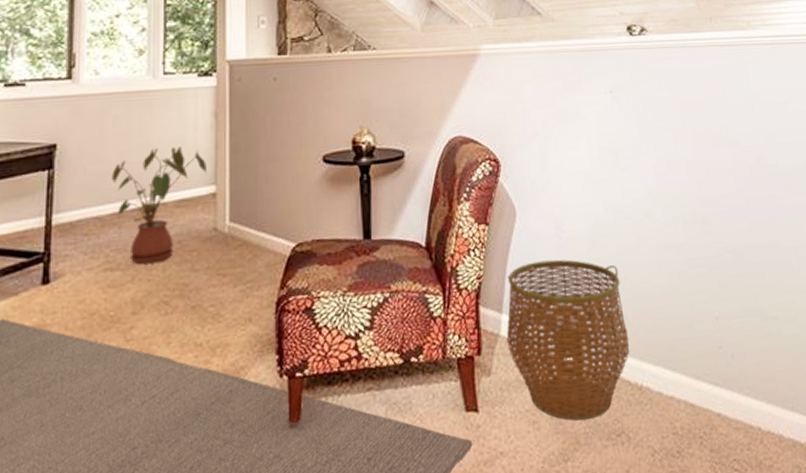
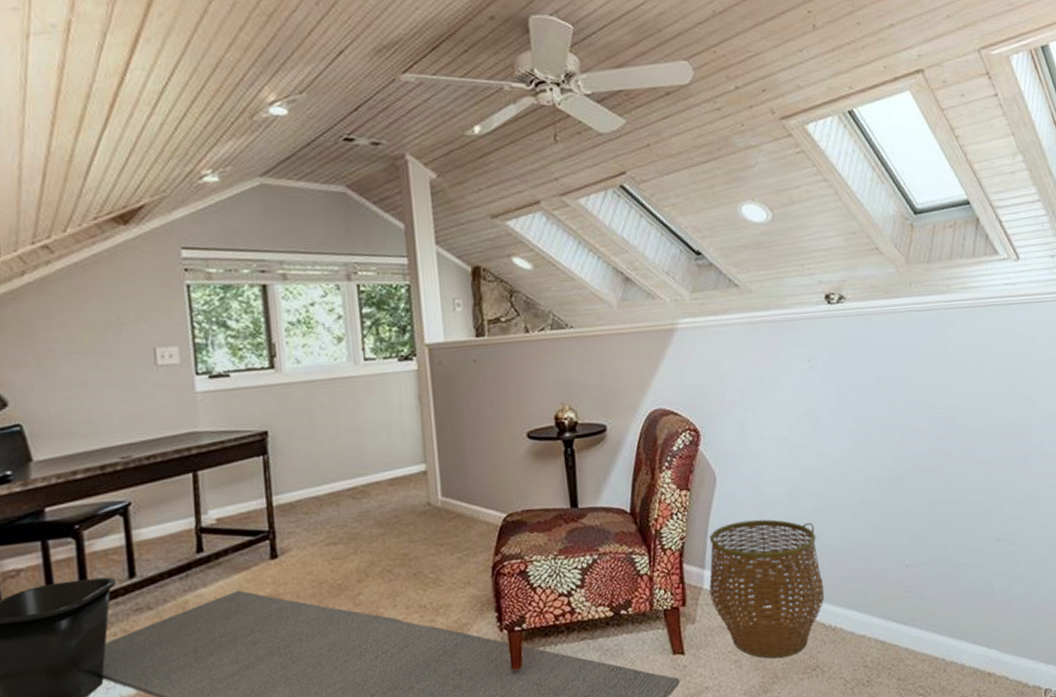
house plant: present [111,146,206,265] -> none [324,428,416,539]

